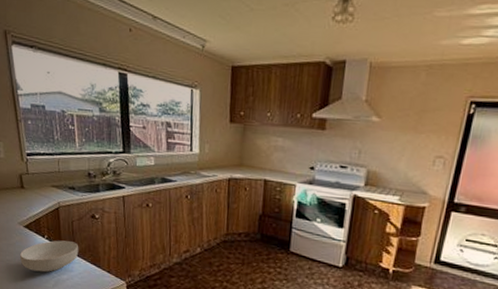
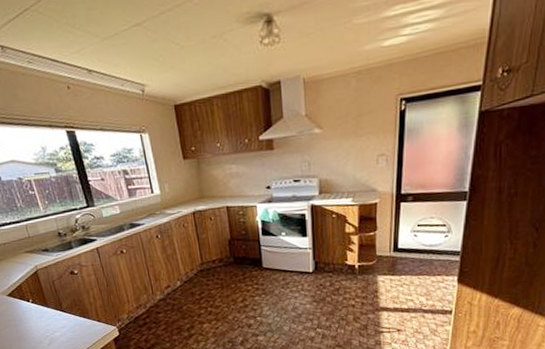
cereal bowl: present [20,240,79,273] -> none [9,300,66,335]

